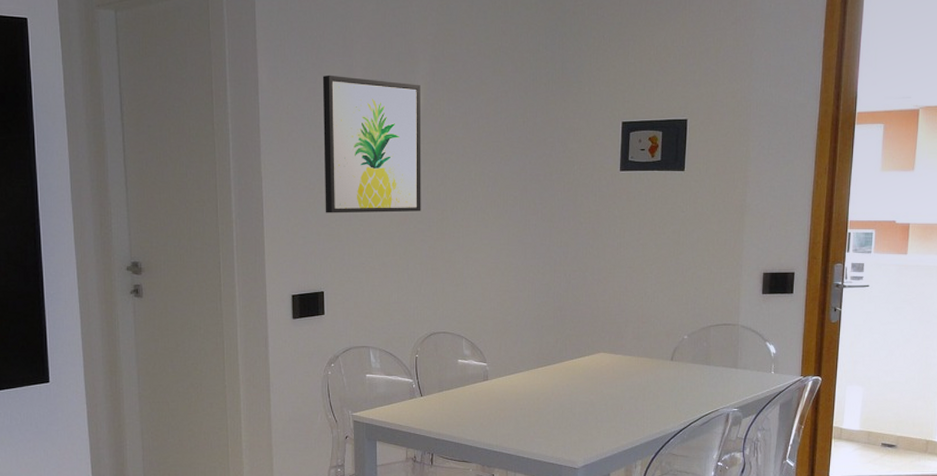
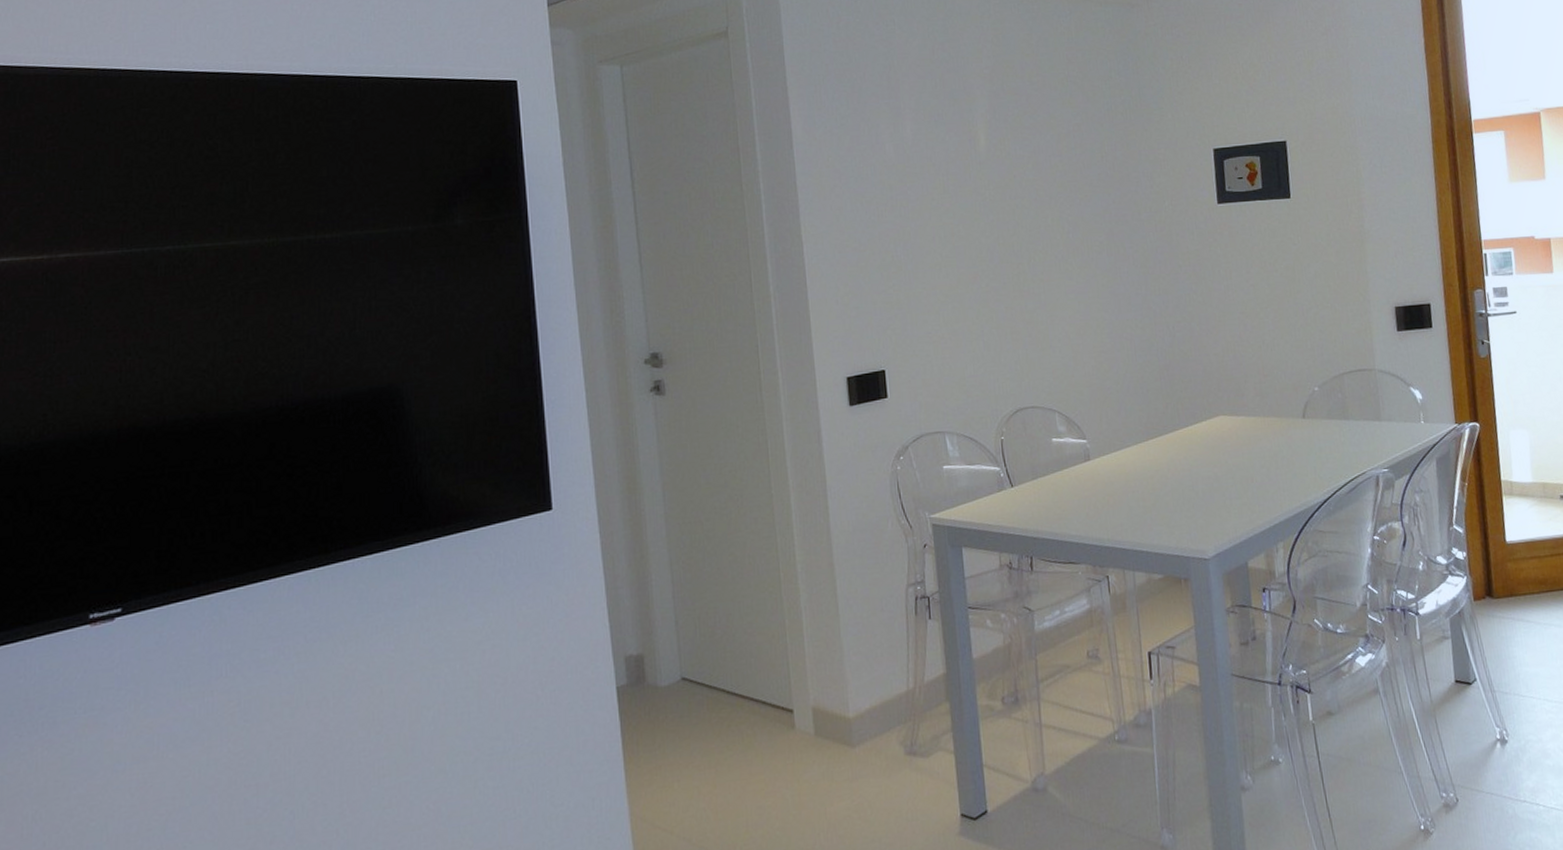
wall art: present [322,74,421,214] -> none [866,120,993,278]

